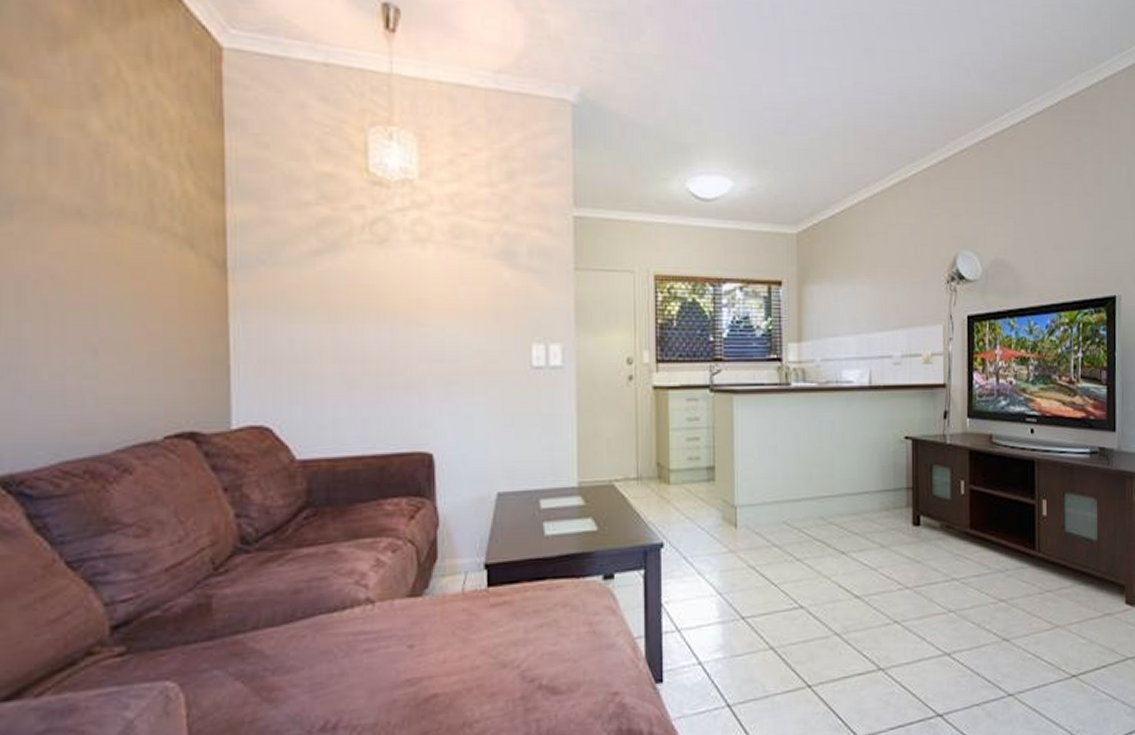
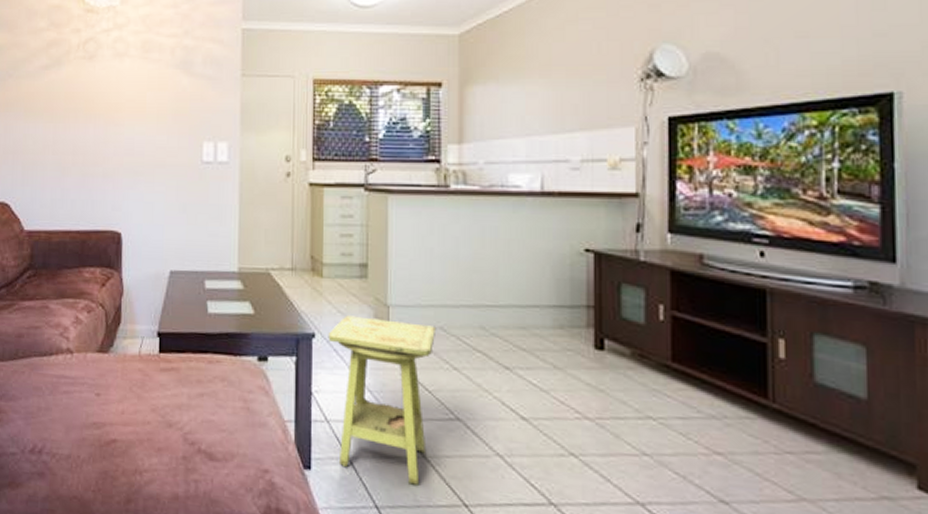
side table: none [677,520,781,677] -> present [328,315,437,485]

